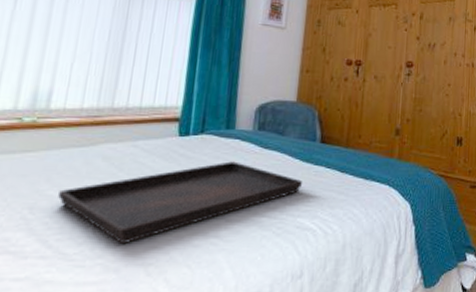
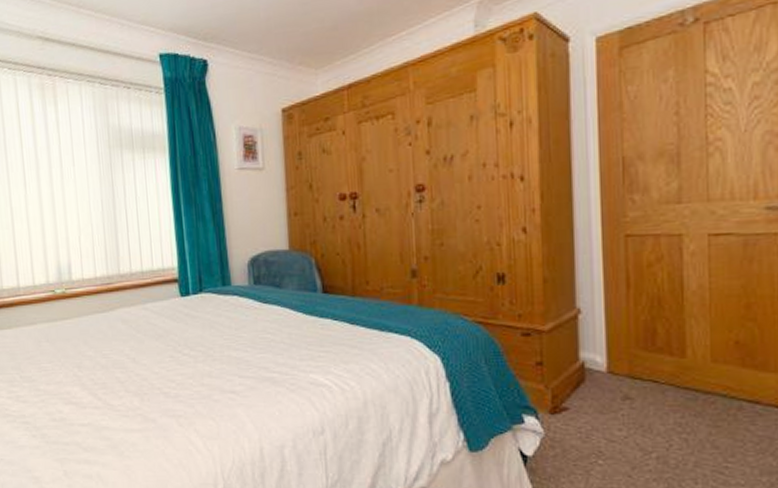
serving tray: present [58,161,302,245] -> none [96,318,309,398]

